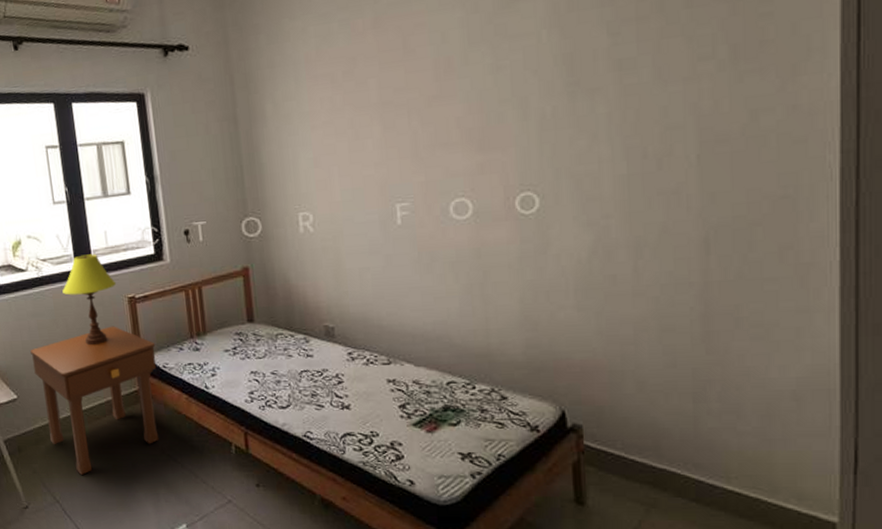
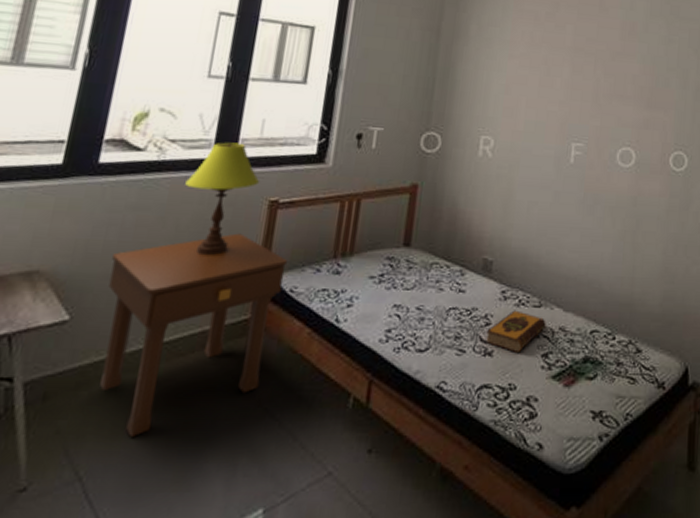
hardback book: none [341,368,399,405] -> present [486,310,546,352]

